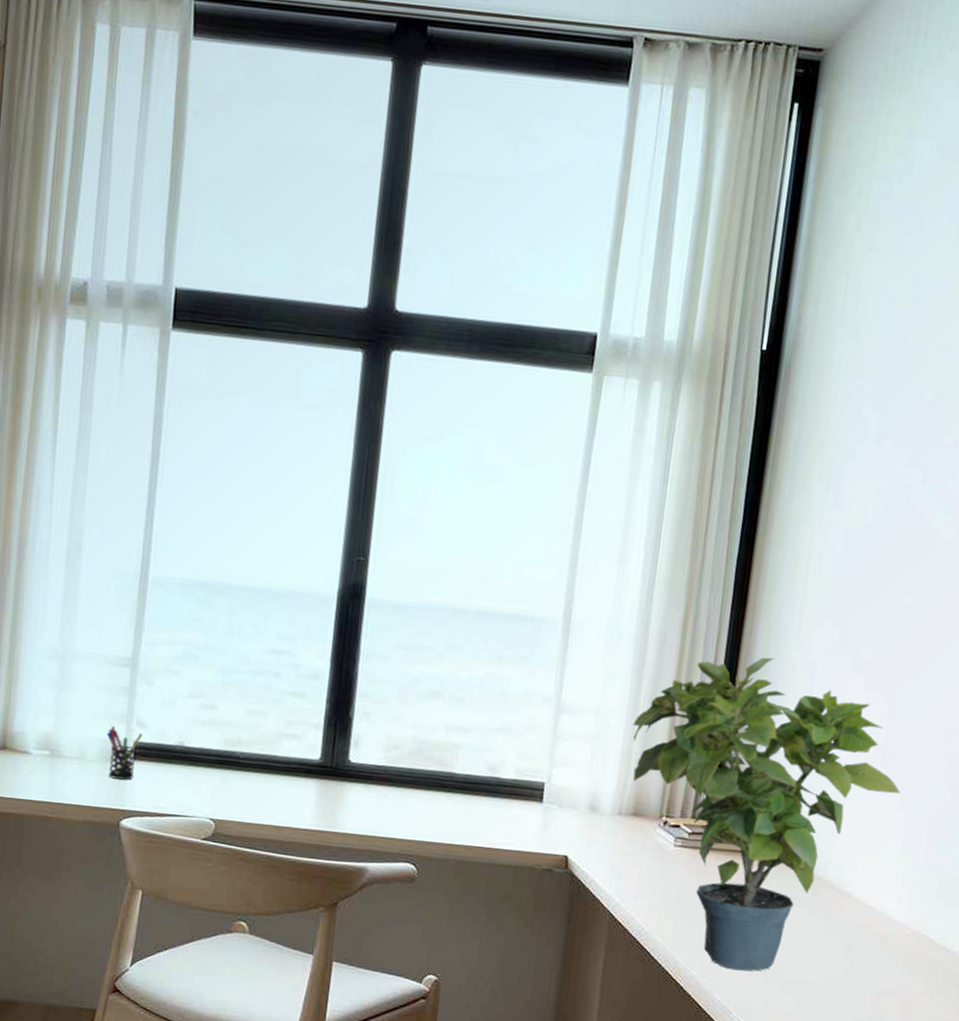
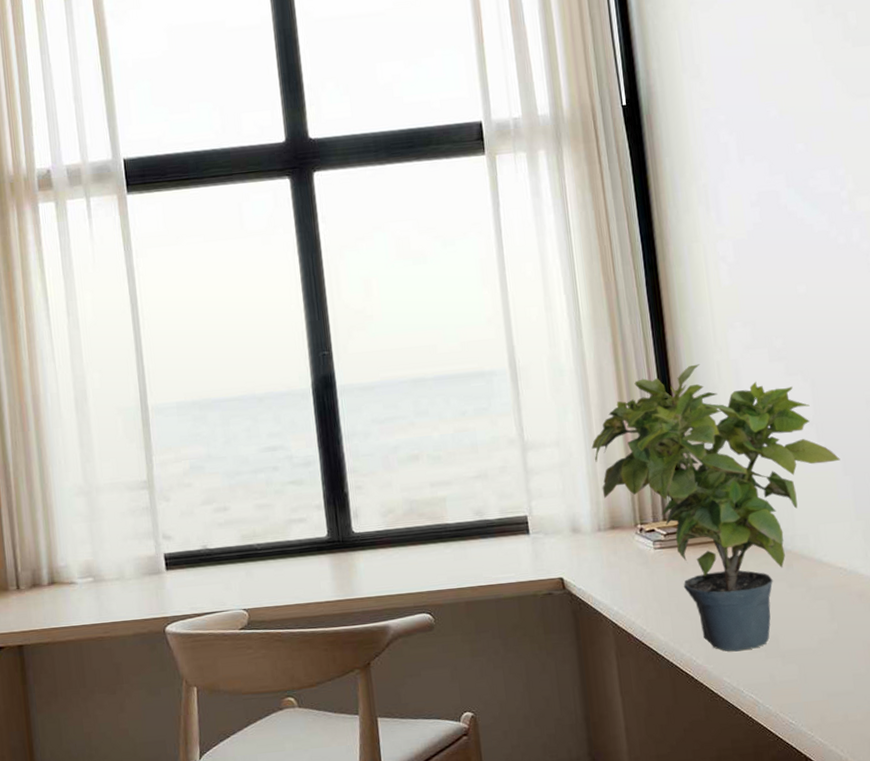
pen holder: present [106,726,143,780] -> none [138,544,171,591]

